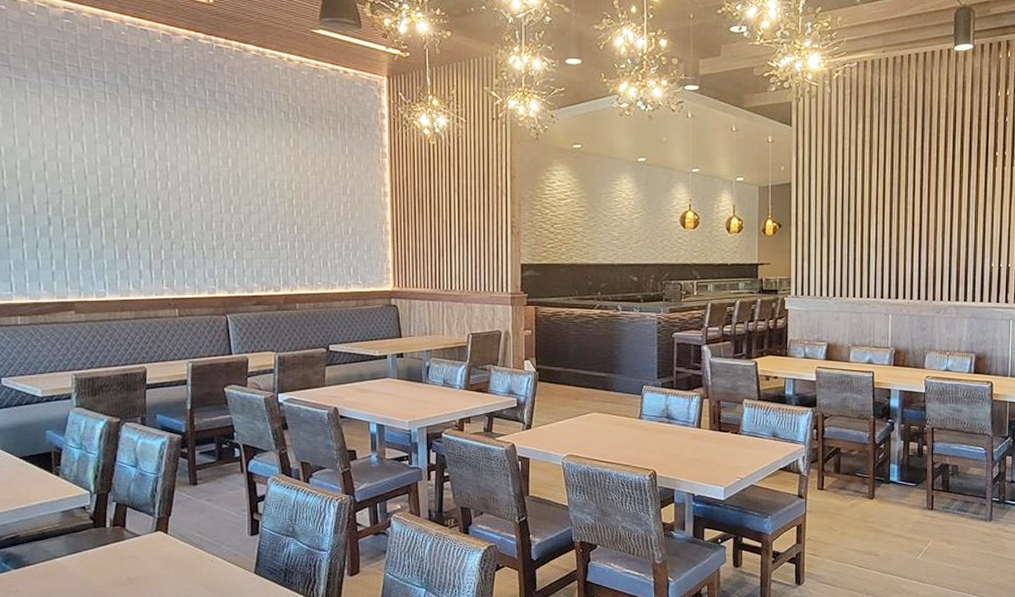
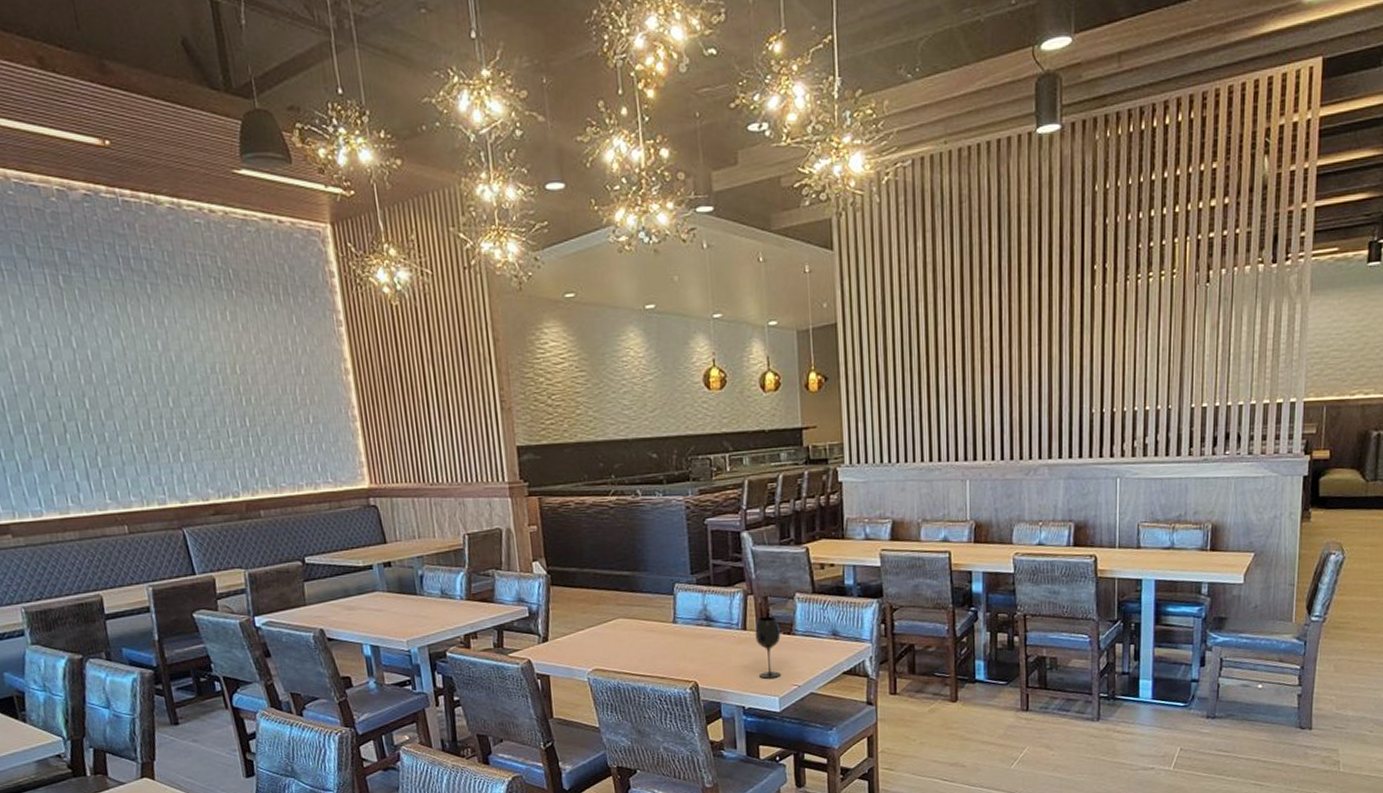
wine glass: none [708,417,729,471] -> present [755,616,781,679]

